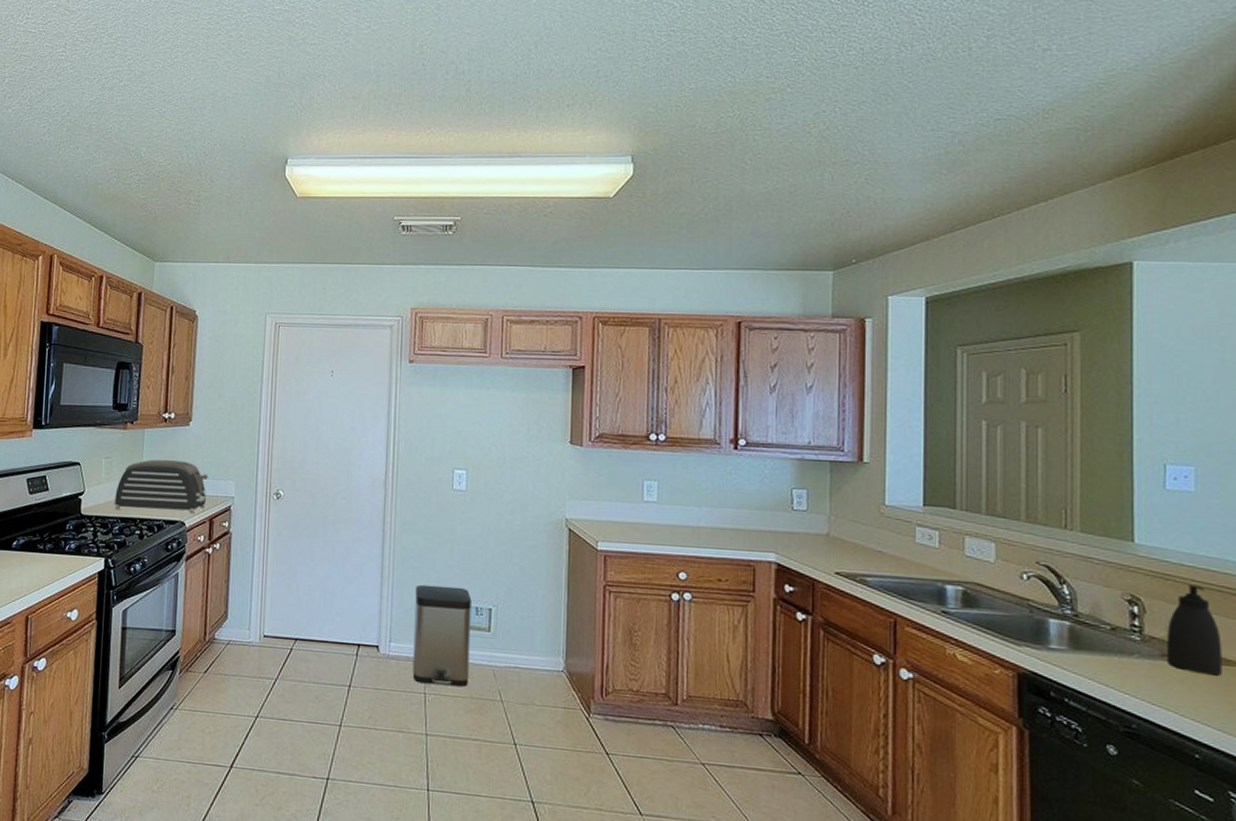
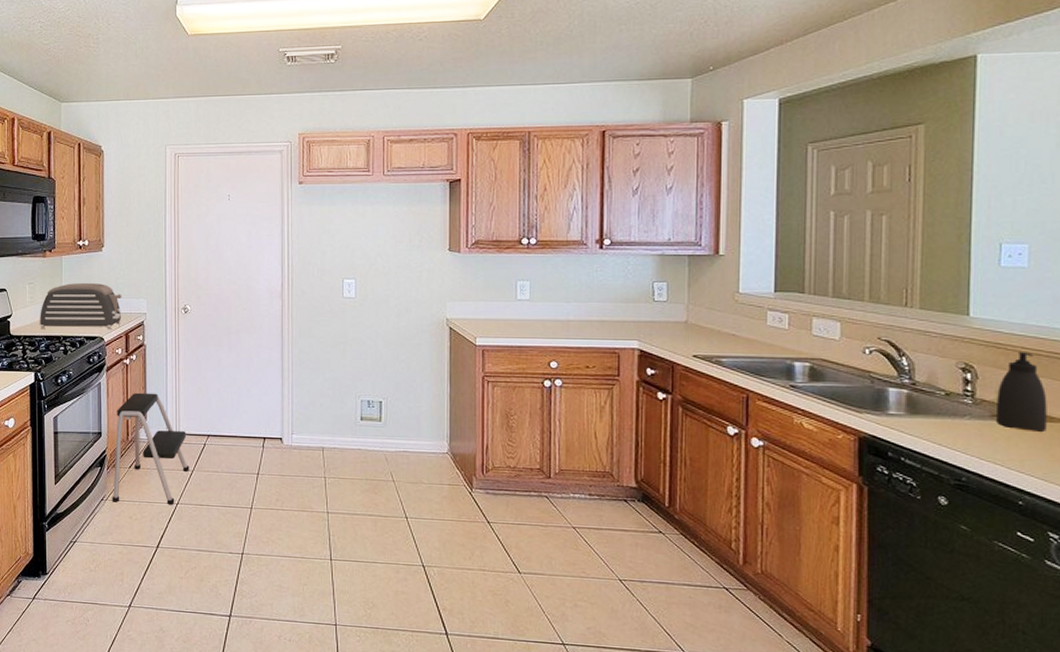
step stool: none [182,586,273,719] -> present [112,392,190,505]
pedal bin: present [412,584,472,687] -> none [313,383,364,471]

